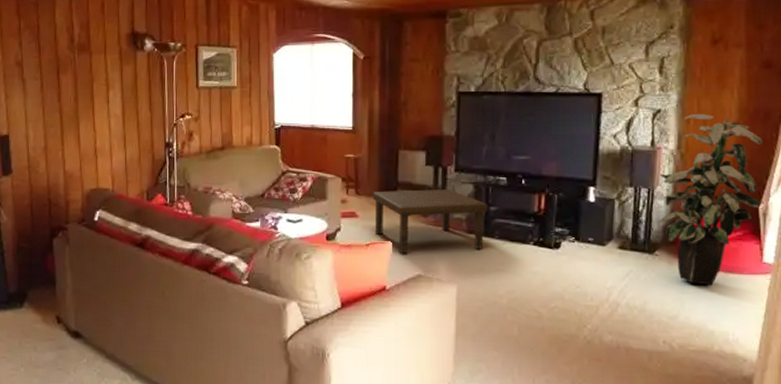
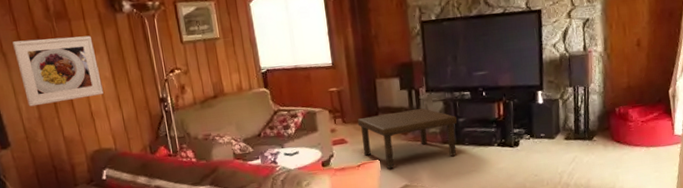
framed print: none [33,69,111,136] -> present [12,35,104,107]
indoor plant: present [659,113,764,286] -> none [592,18,672,160]

